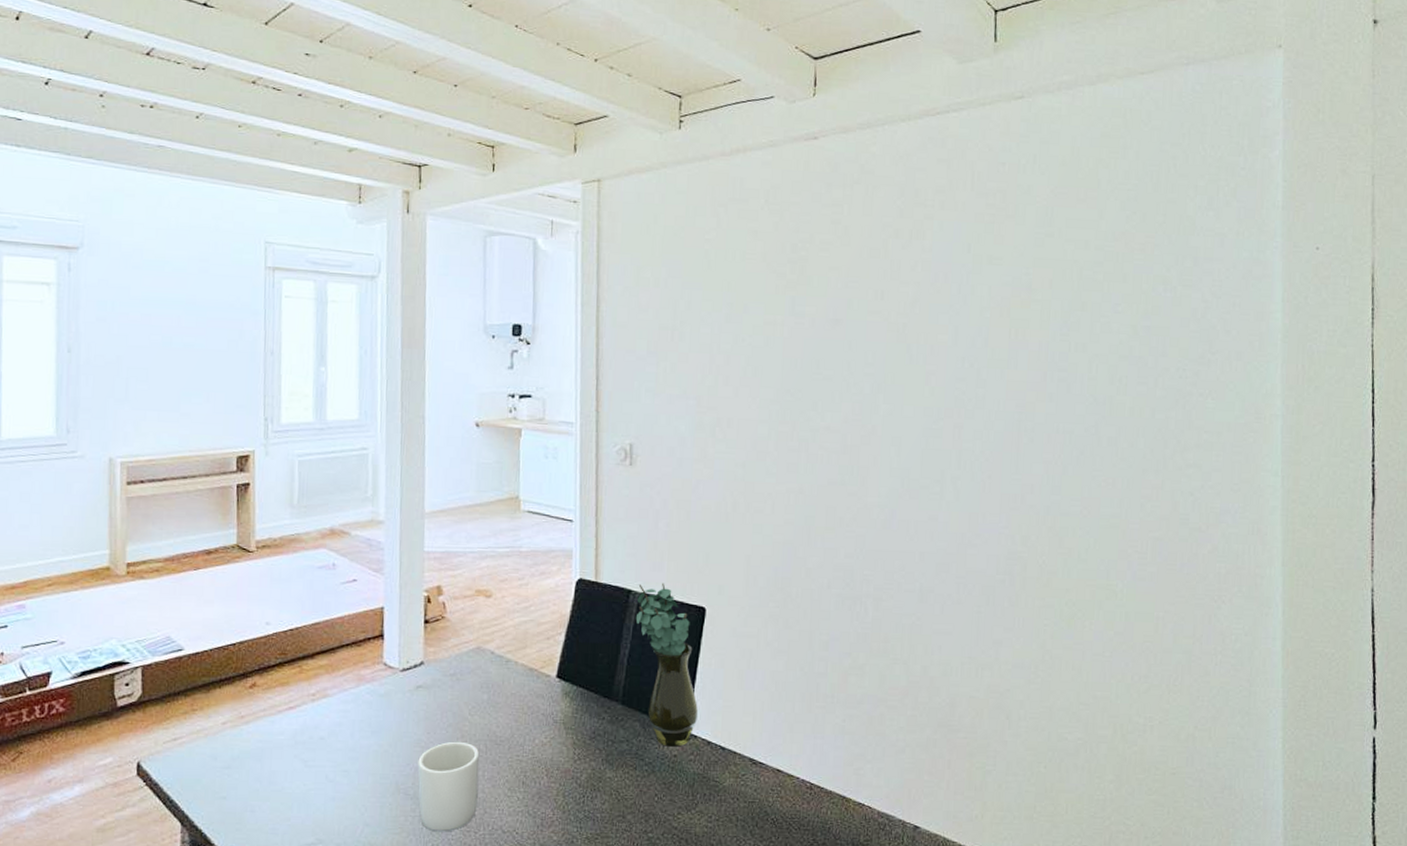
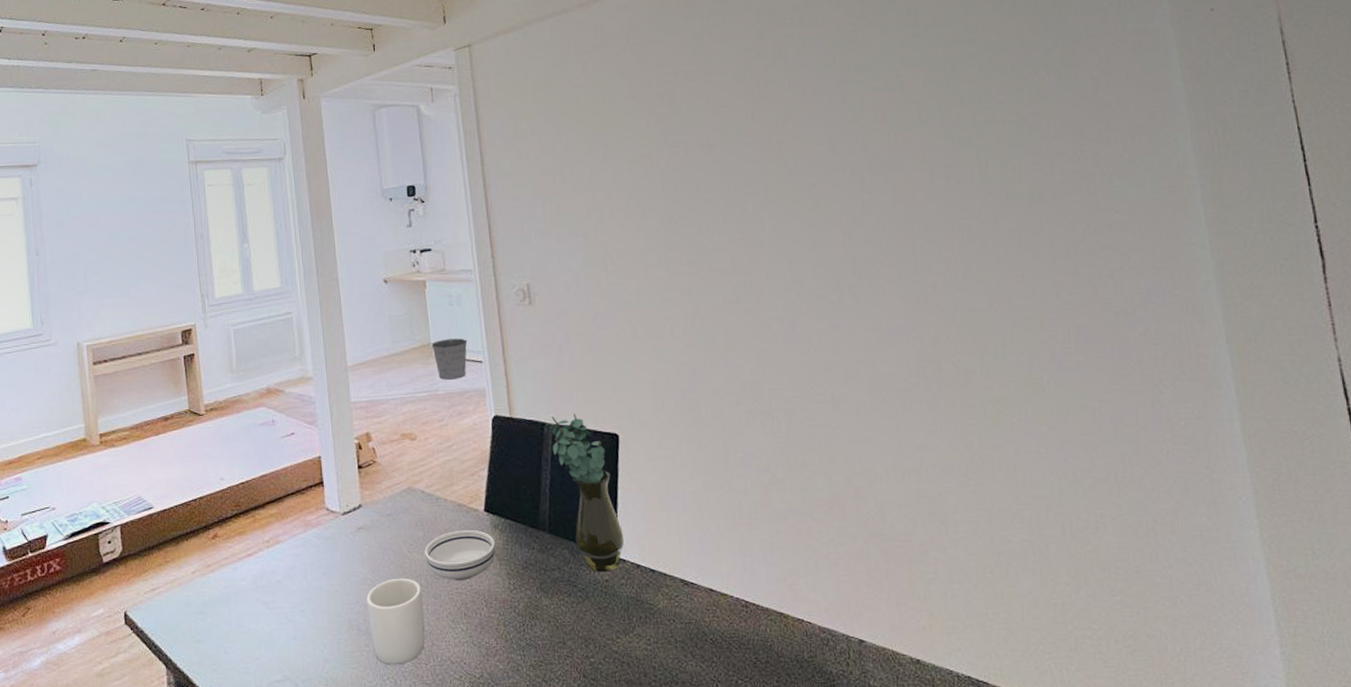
bowl: none [487,695,565,749] -> present [424,529,496,581]
bucket: none [520,493,560,537] -> present [431,338,468,380]

